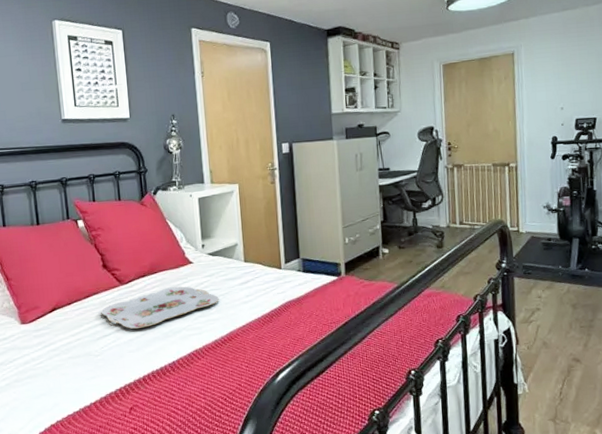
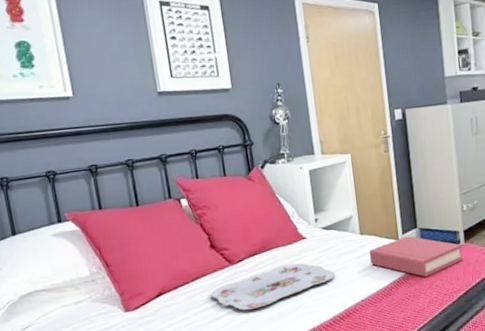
hardback book: none [252,265,343,307] -> present [369,236,463,278]

